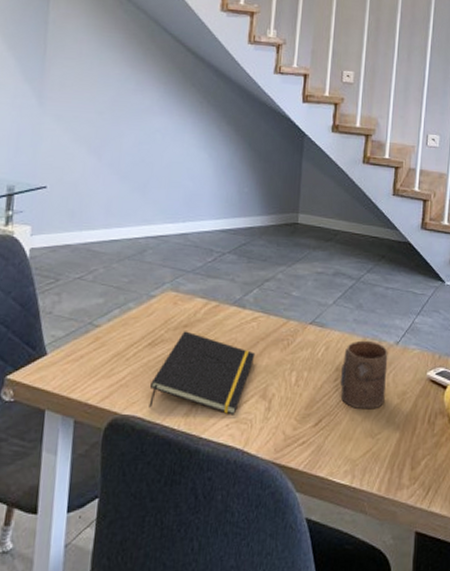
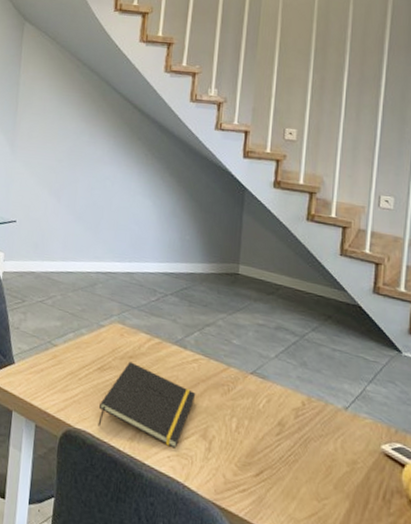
cup: present [340,340,388,410] -> none [282,398,336,473]

